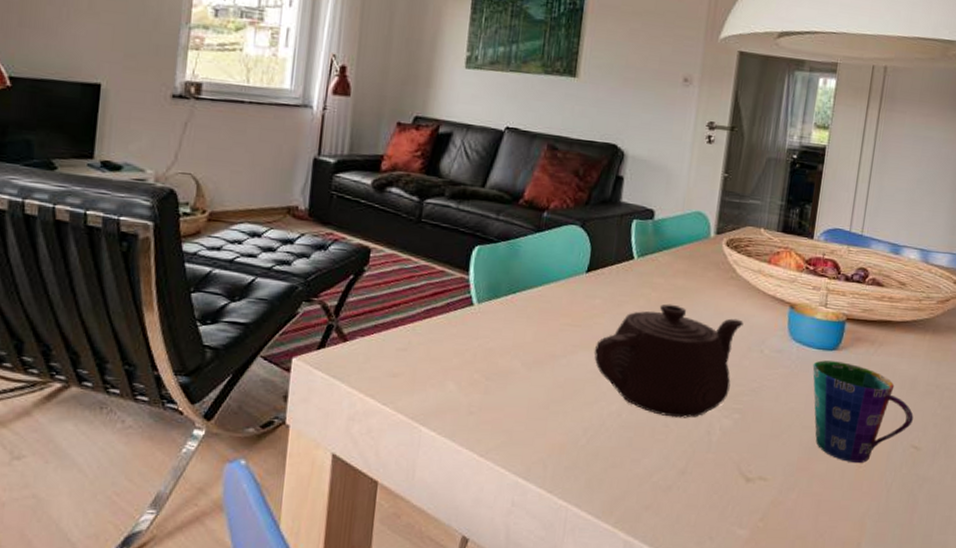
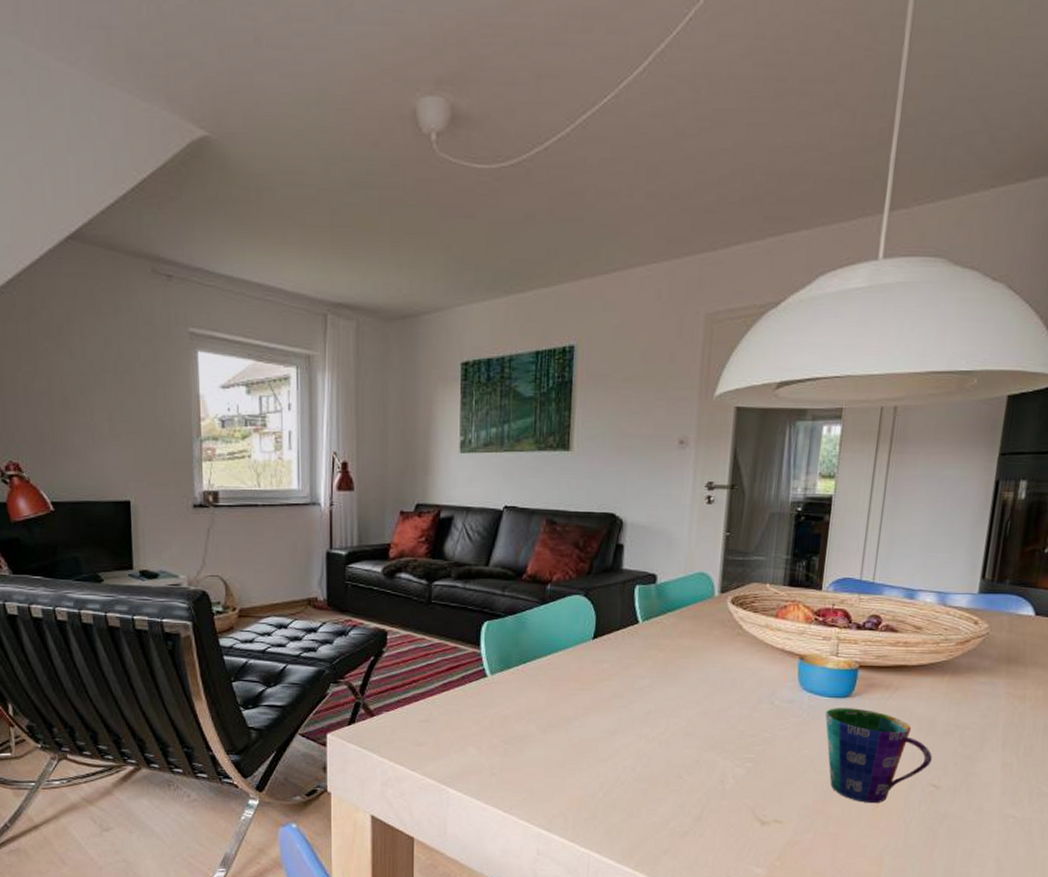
teapot: present [593,303,744,418] -> none [605,663,753,769]

